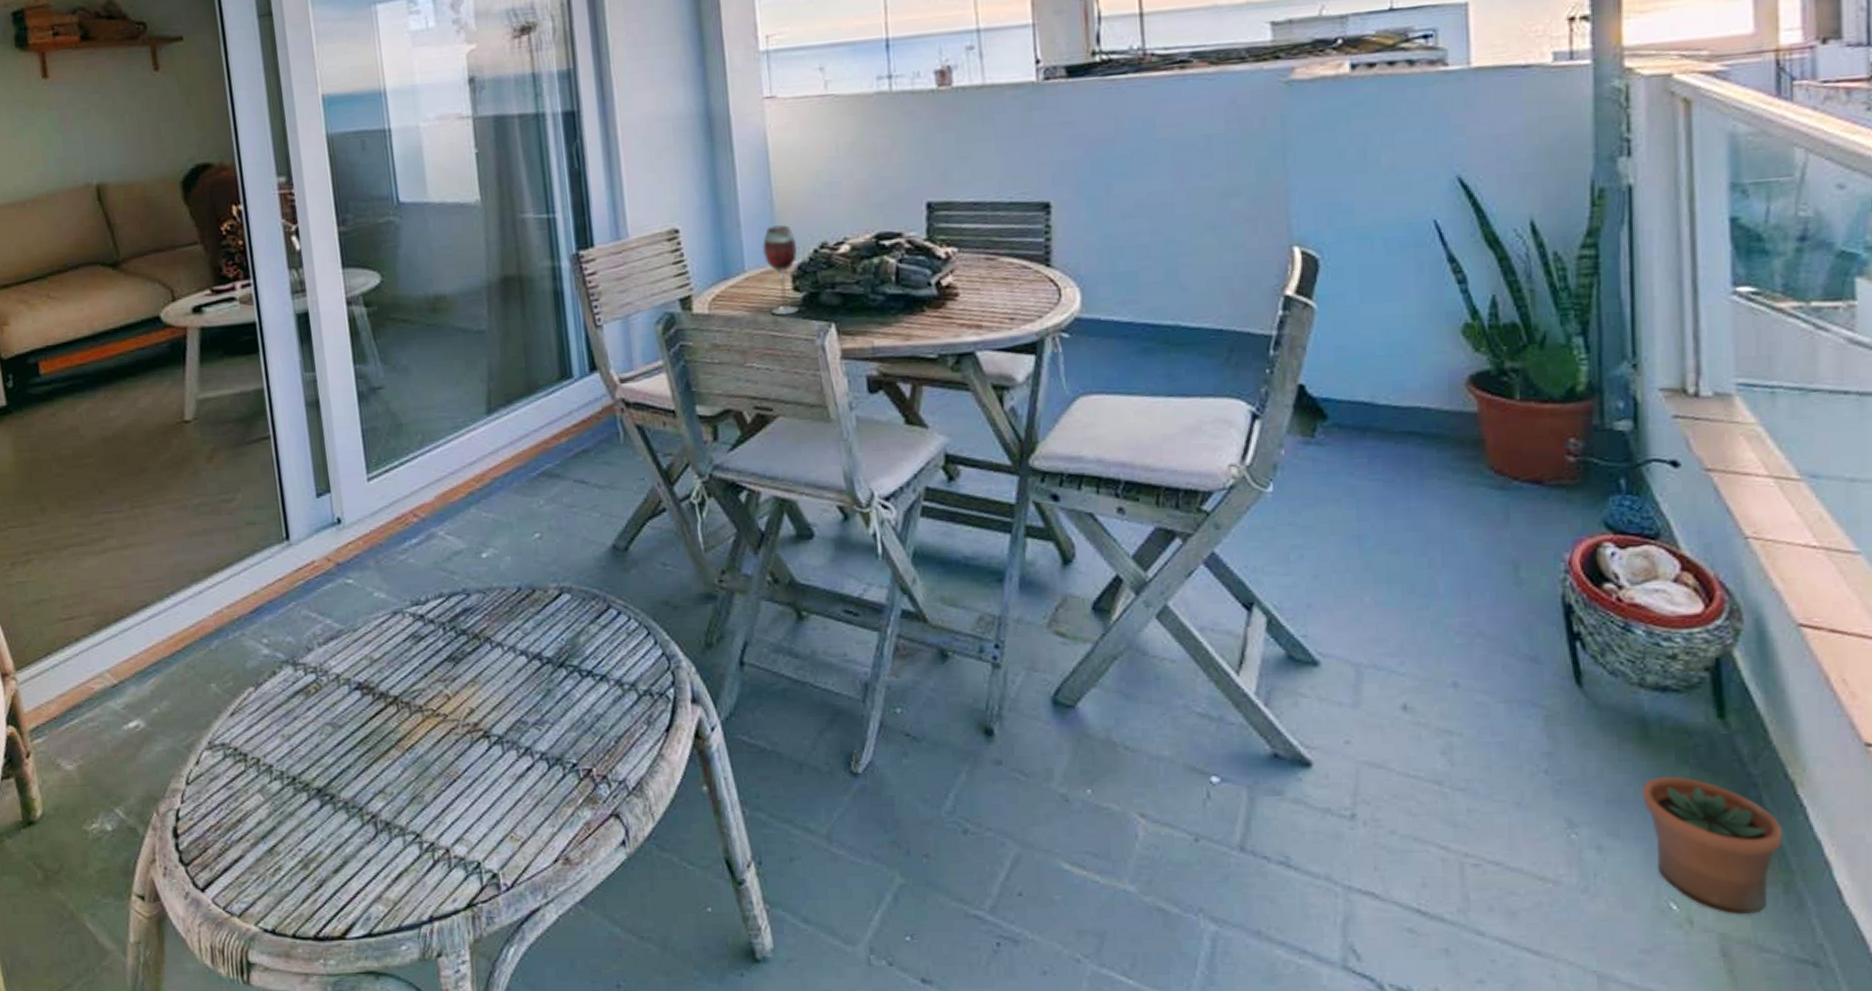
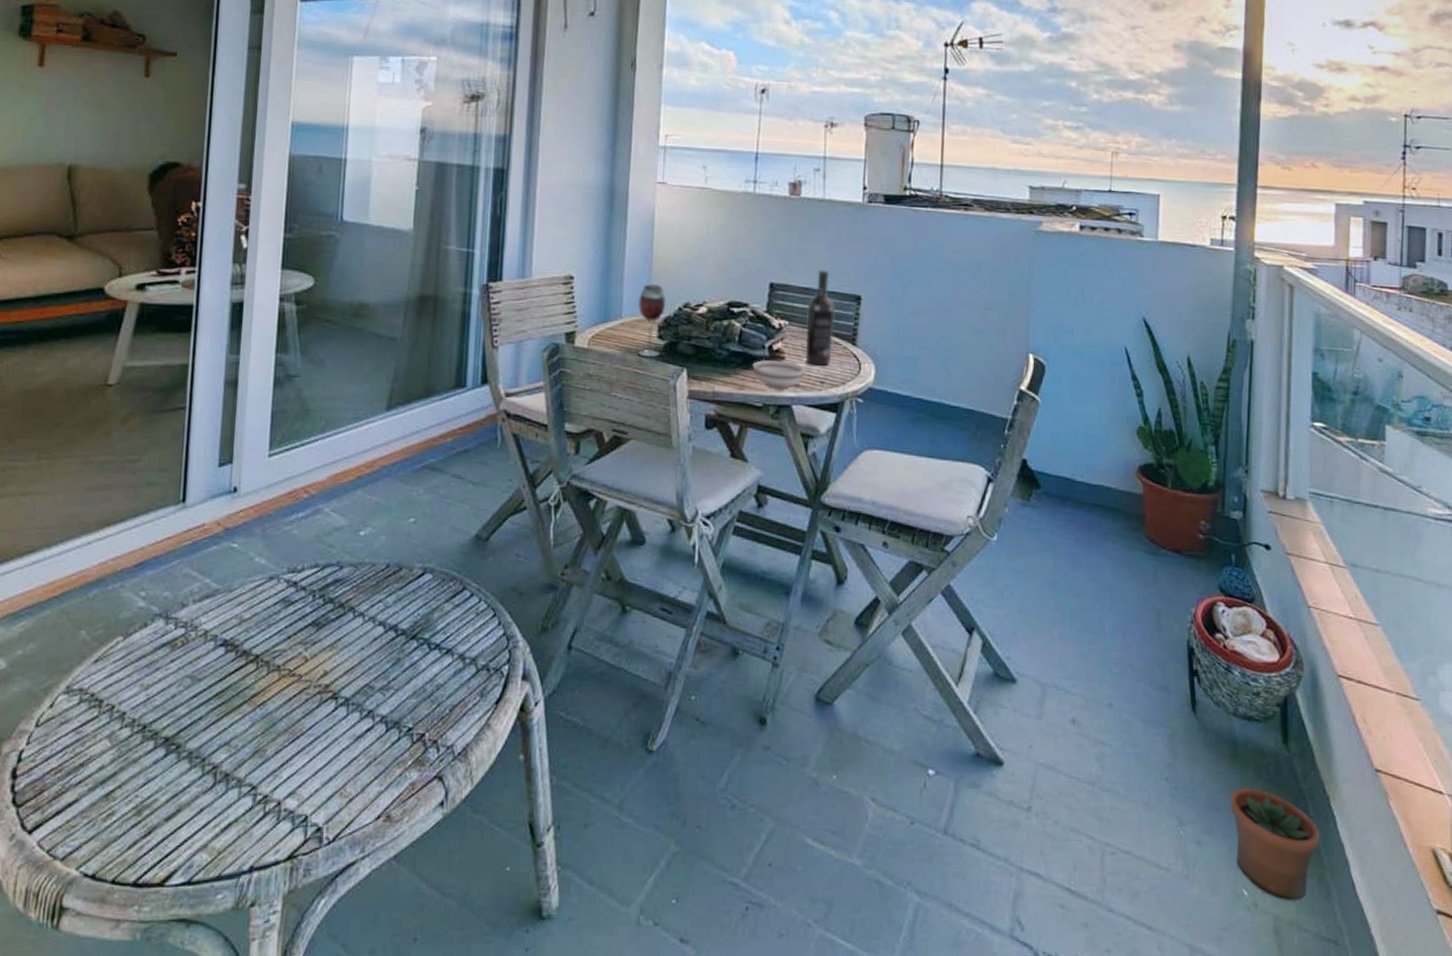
bowl: none [918,298,988,334] -> present [752,359,805,389]
wine bottle: none [979,175,1020,299] -> present [805,270,836,367]

